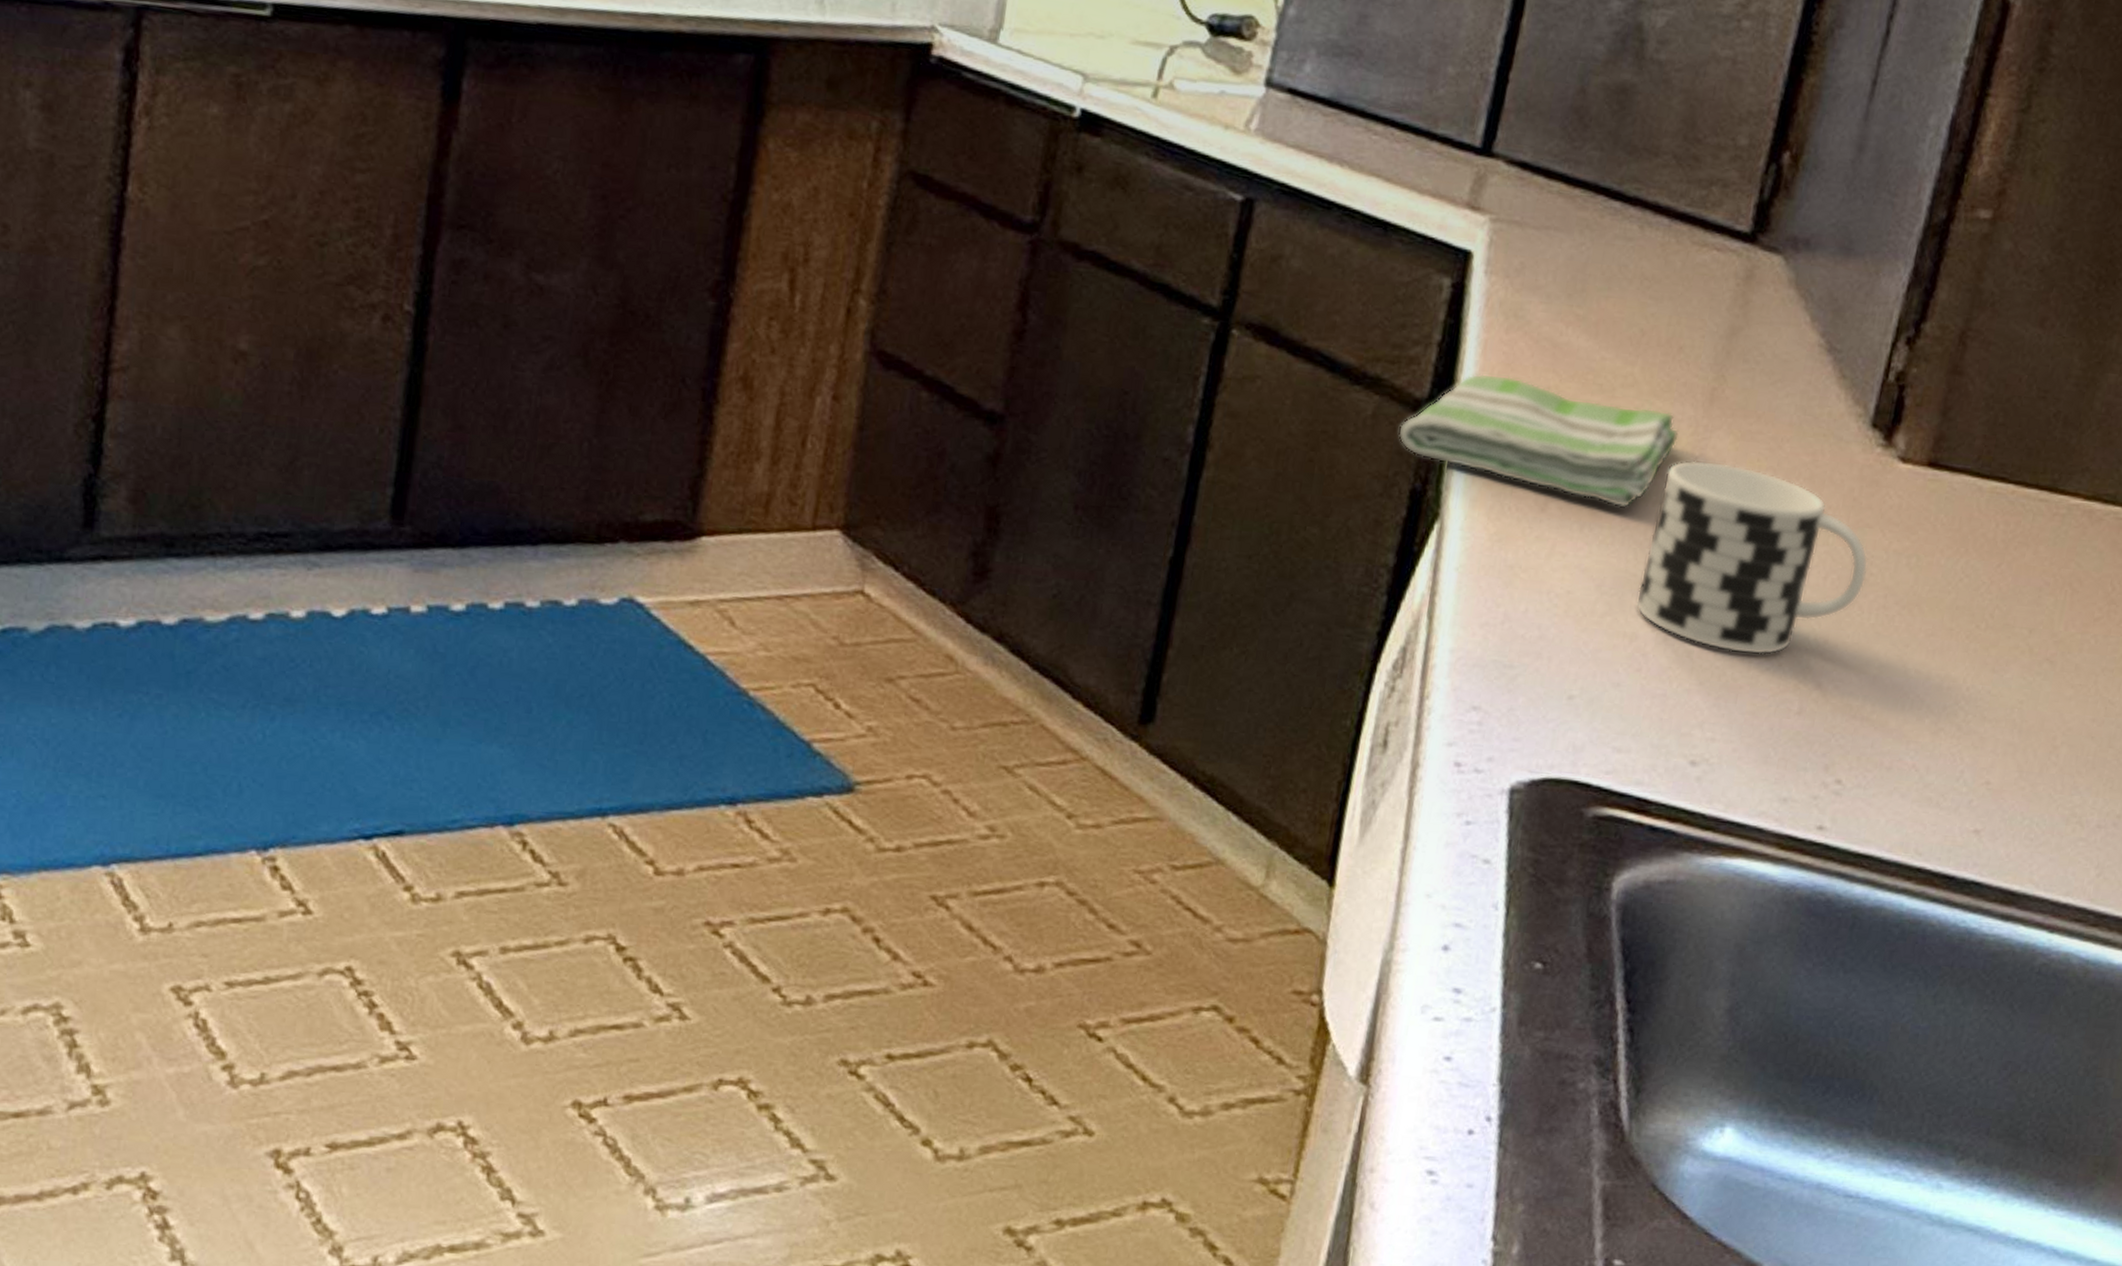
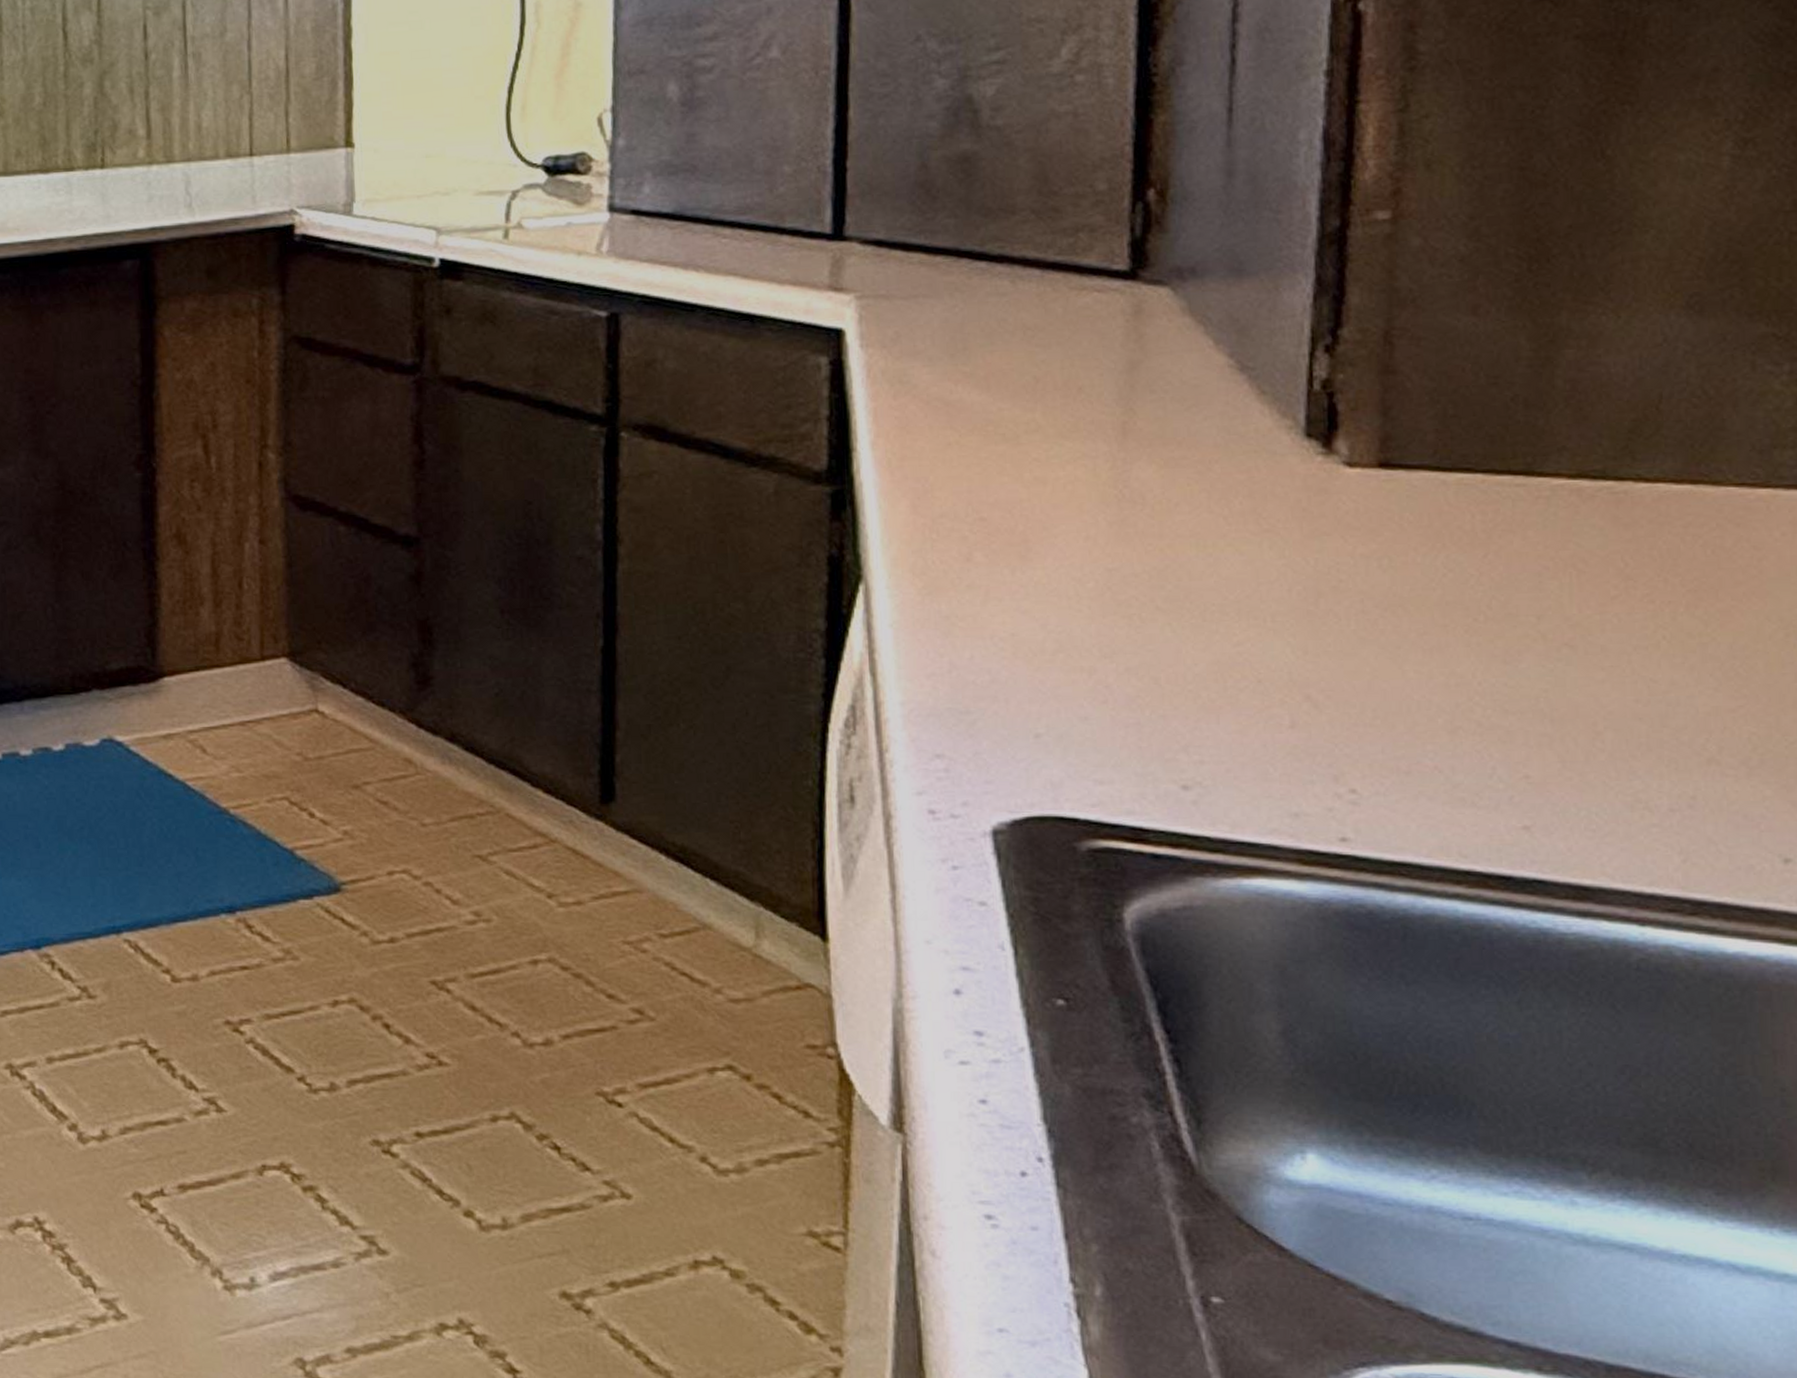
dish towel: present [1398,373,1679,508] -> none [803,438,1097,548]
cup: present [1635,460,1868,655] -> none [1086,491,1336,675]

